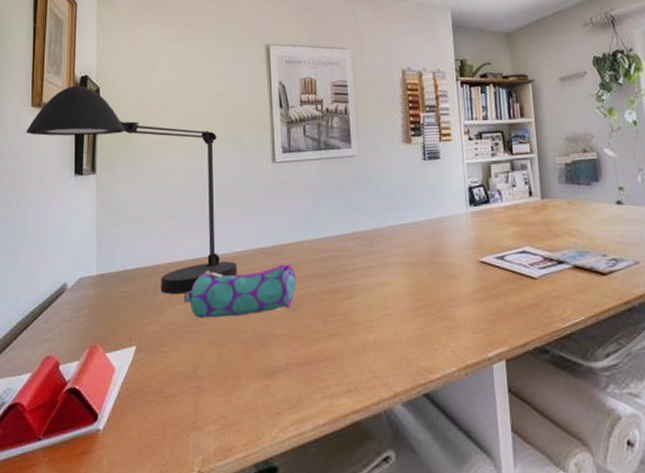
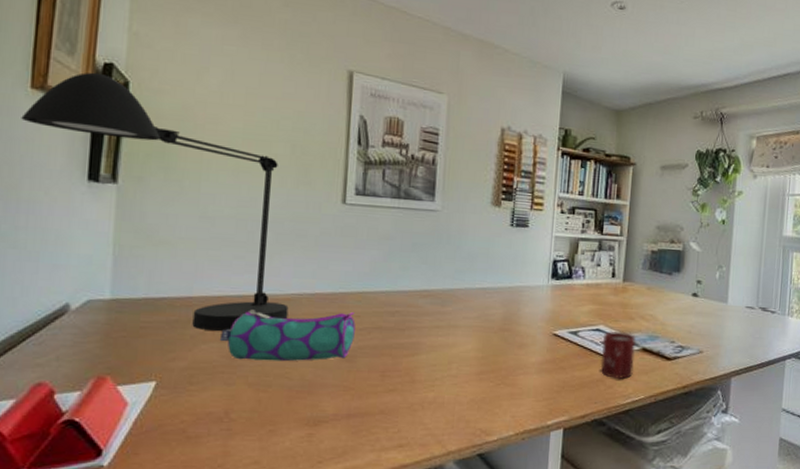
cup: none [530,250,568,302] -> present [600,331,636,380]

